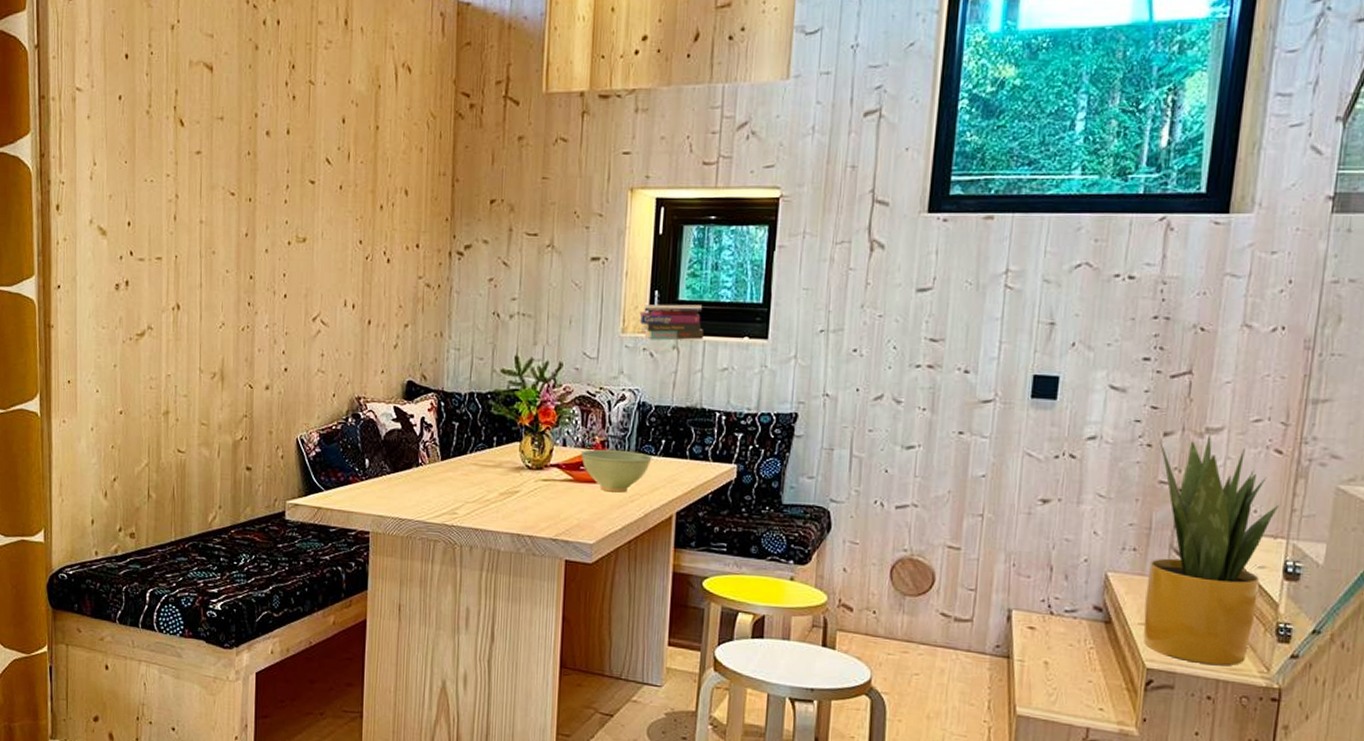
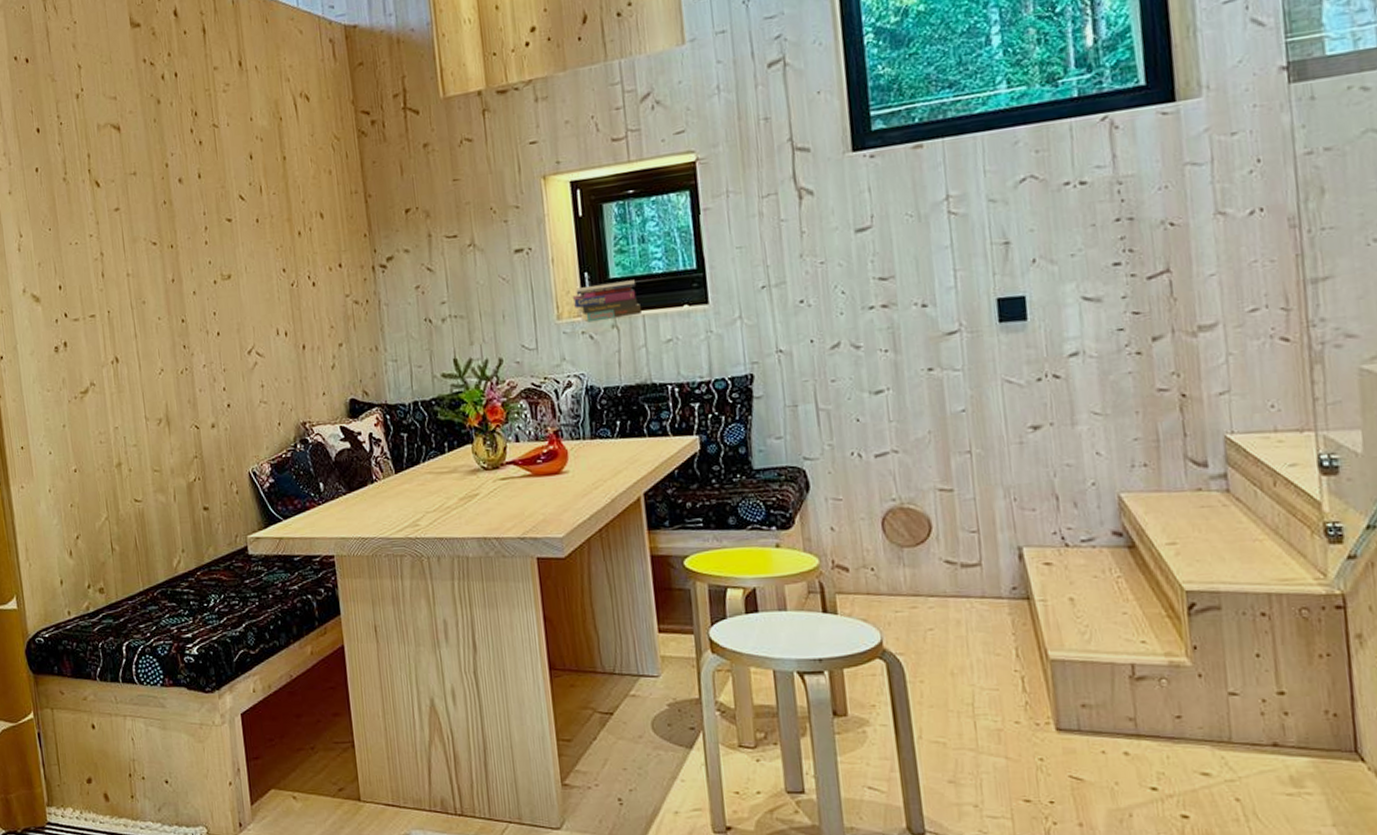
bowl: present [580,449,652,493] -> none [535,437,610,482]
planter: present [1143,435,1280,666] -> none [1149,333,1299,579]

